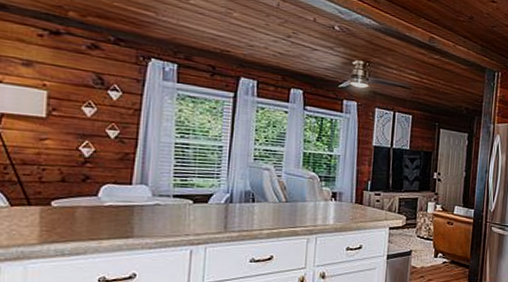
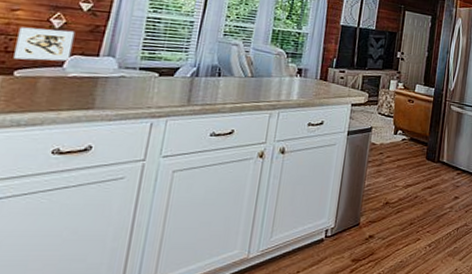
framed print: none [49,156,106,191] -> present [13,27,75,62]

